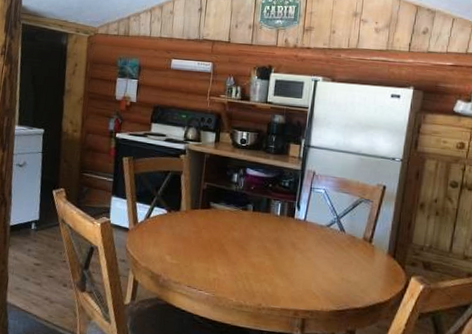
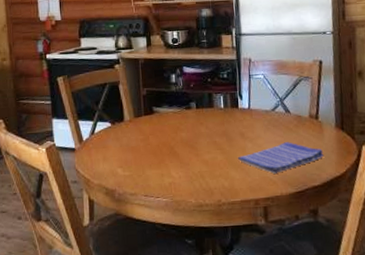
dish towel: none [284,259,371,289] -> present [237,142,324,174]

